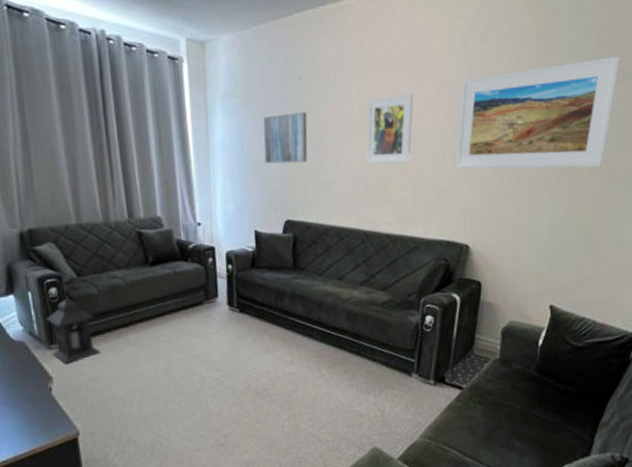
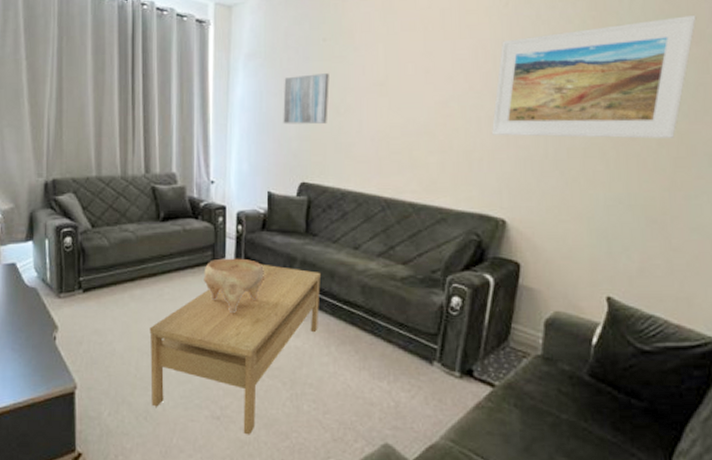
lantern: present [45,295,101,365] -> none [58,245,106,315]
coffee table: none [148,299,310,456] -> present [149,263,322,435]
decorative bowl: none [198,296,258,349] -> present [204,258,266,314]
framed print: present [366,94,414,164] -> none [390,55,446,128]

